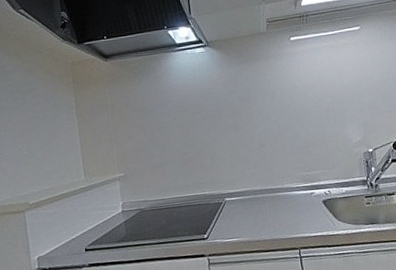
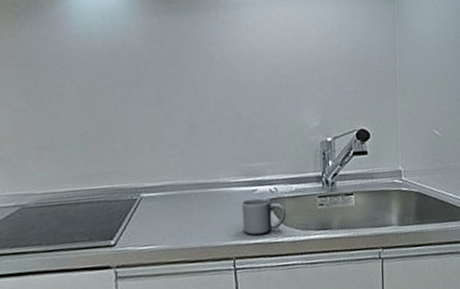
mug: none [302,199,339,230] -> present [241,198,286,236]

